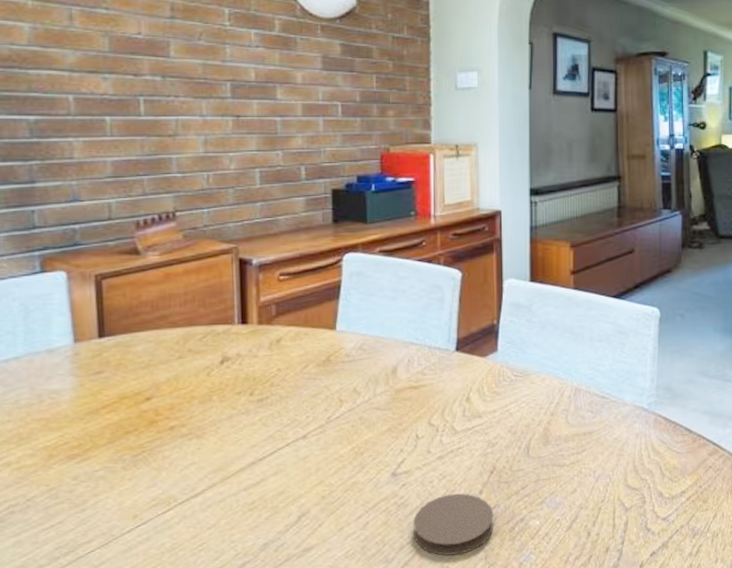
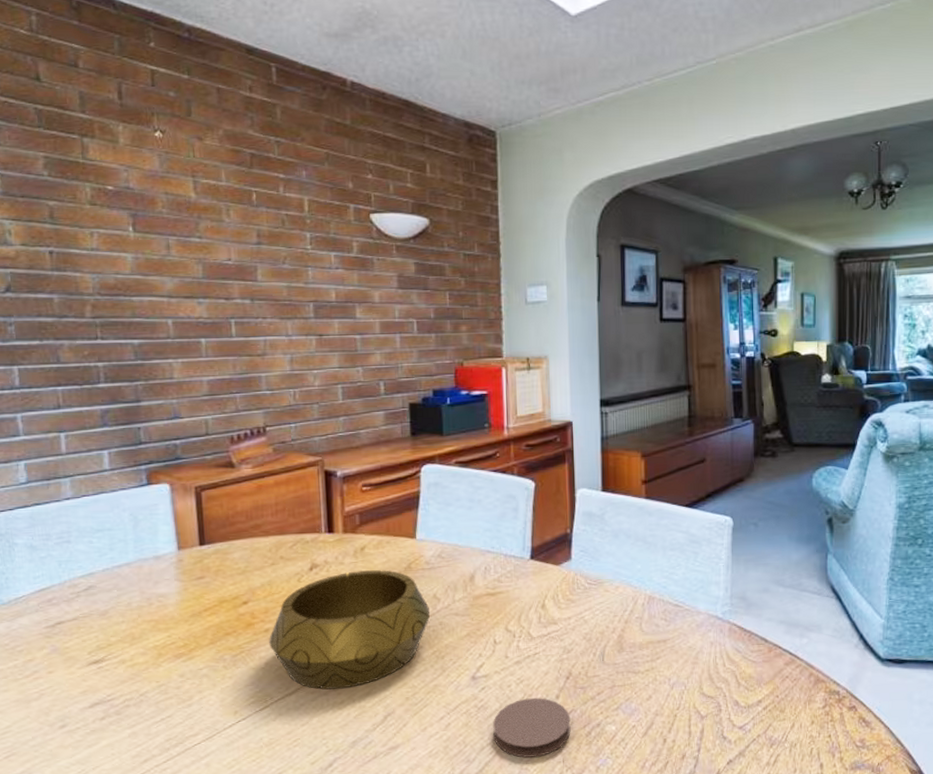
decorative bowl: none [174,363,350,490] -> present [269,570,431,690]

